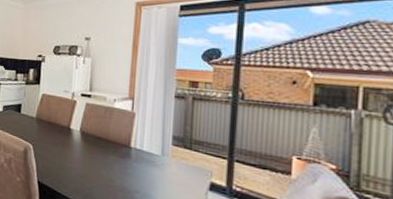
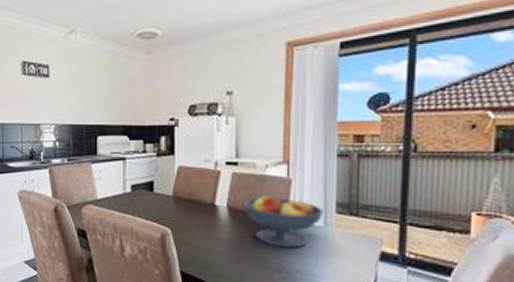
fruit bowl: none [93,124,162,172] -> present [242,195,324,248]

